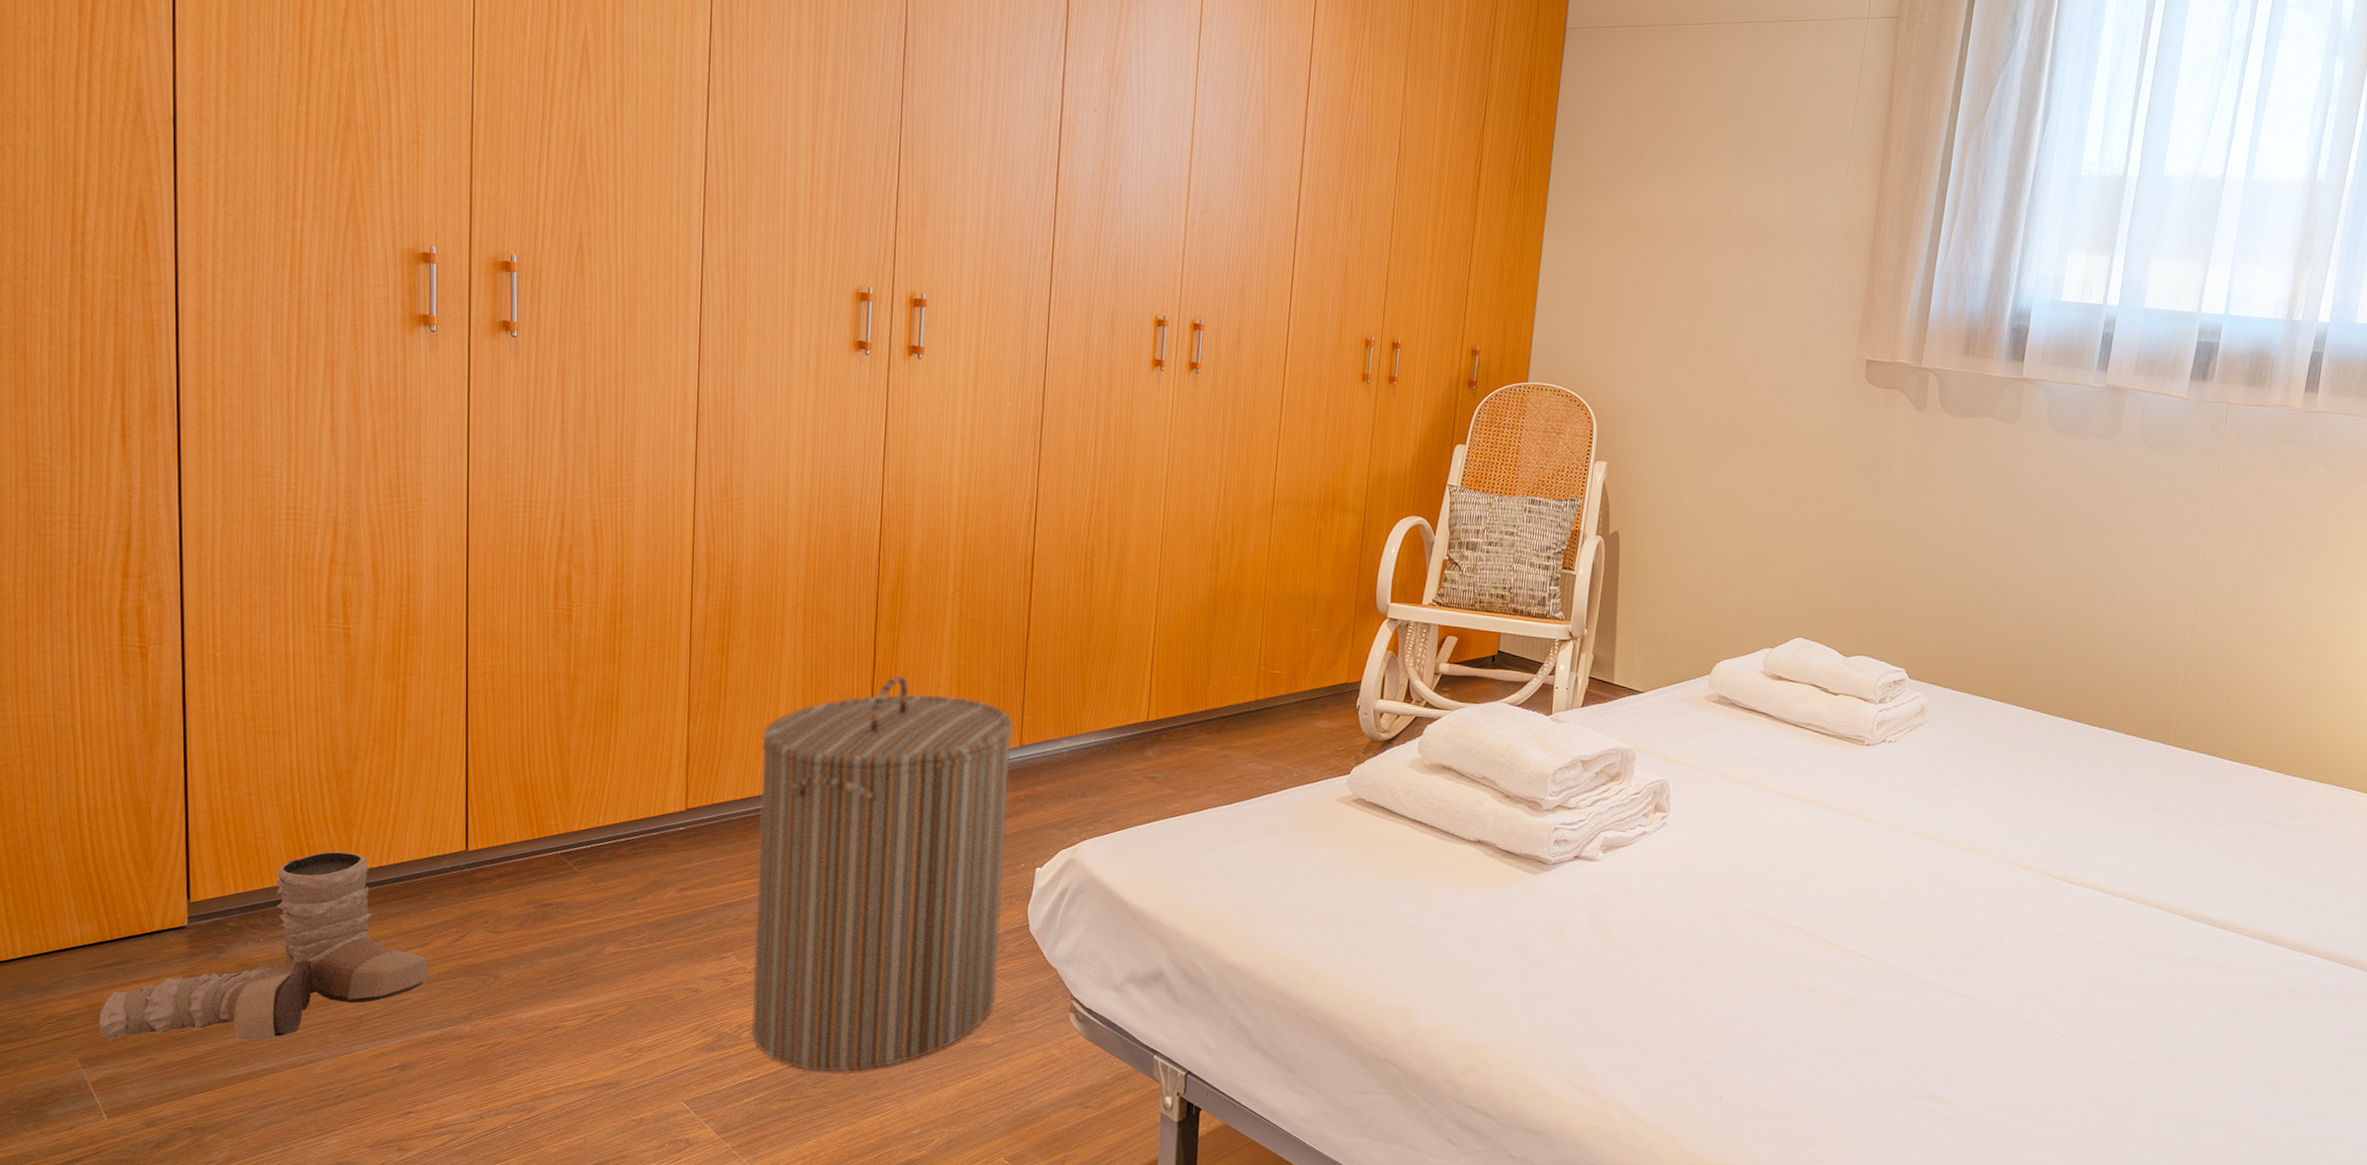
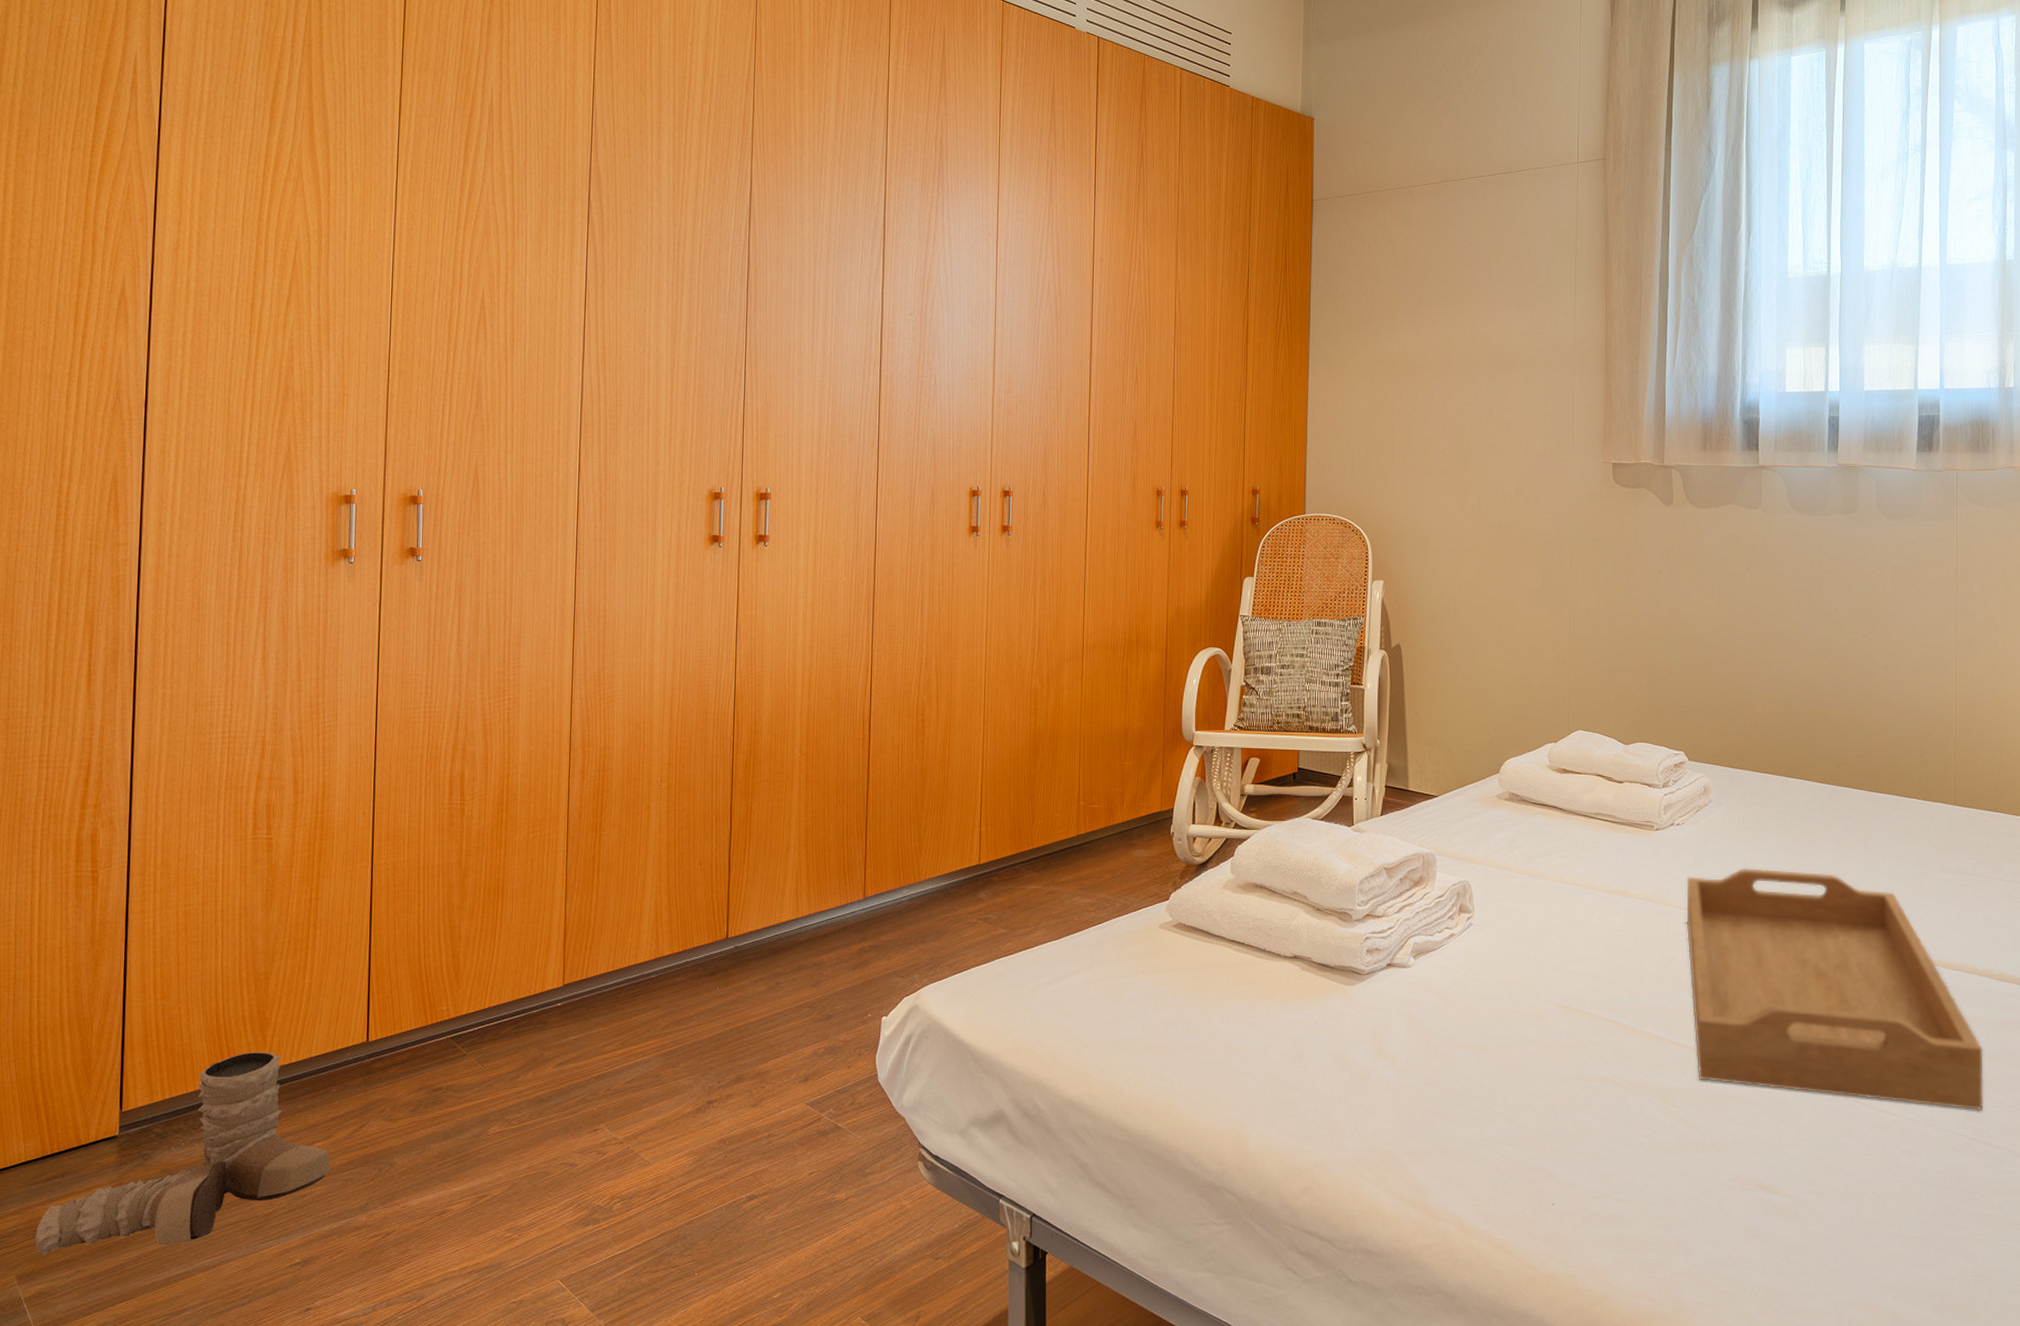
laundry hamper: present [751,675,1014,1072] -> none [622,839,857,1239]
serving tray: none [1879,790,2165,1040] -> present [1686,868,1983,1111]

